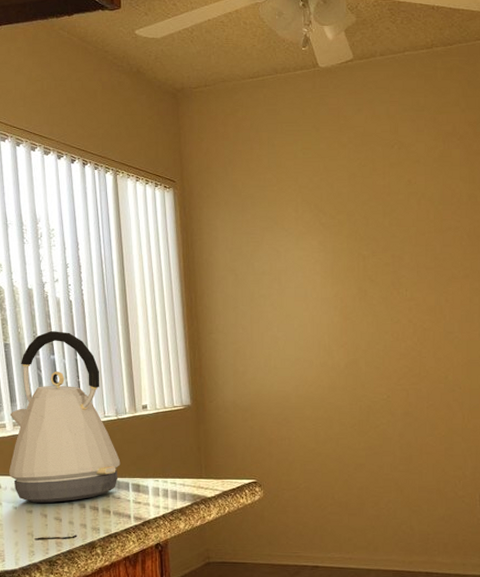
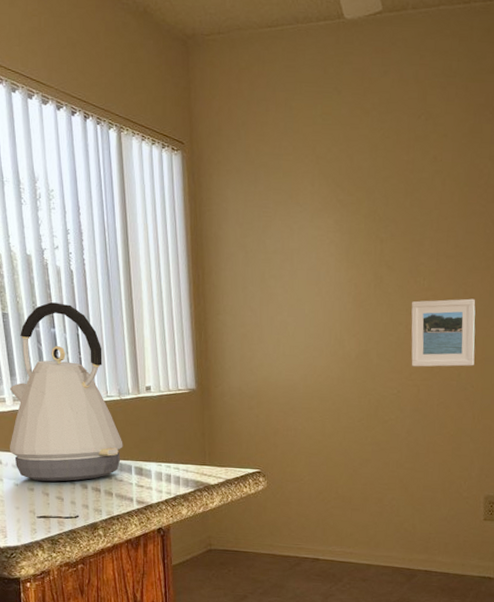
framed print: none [395,305,460,372] -> present [411,298,476,367]

